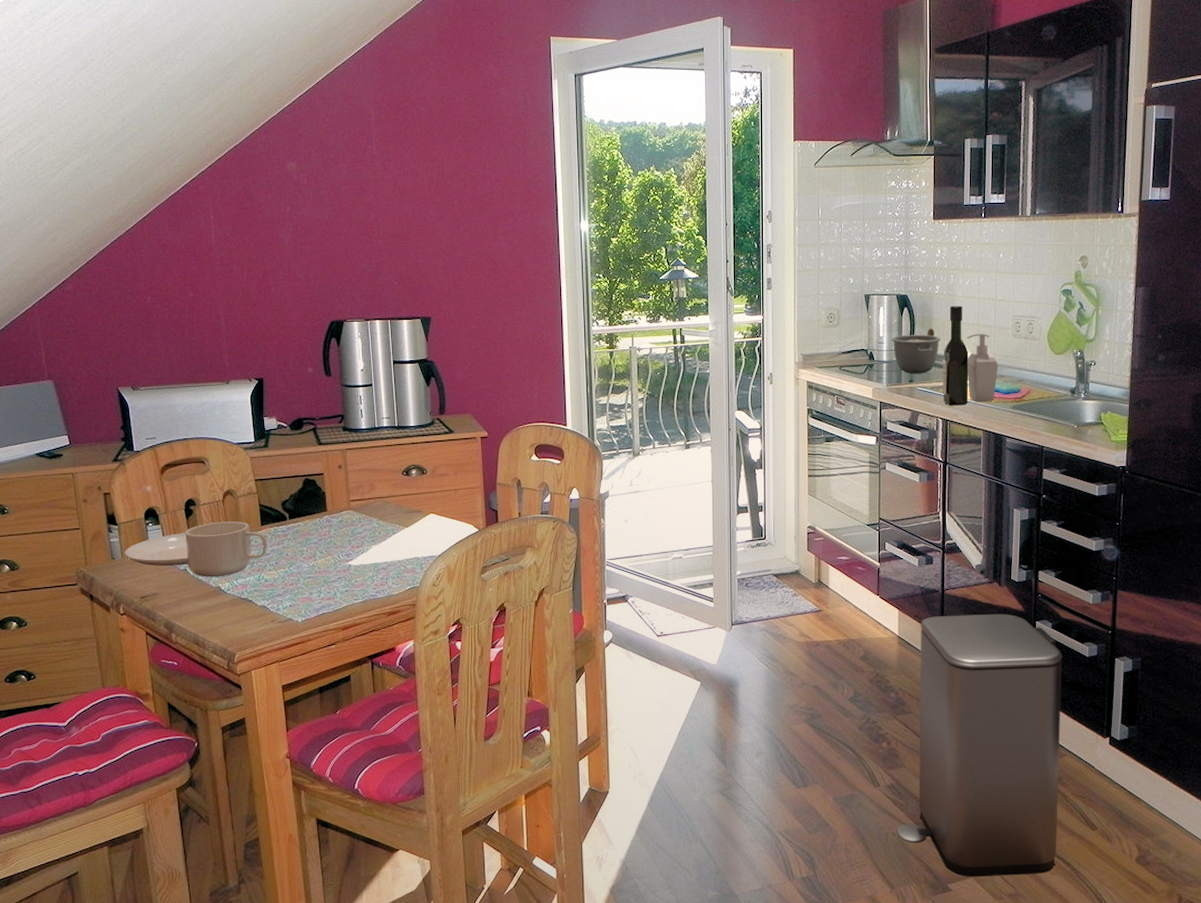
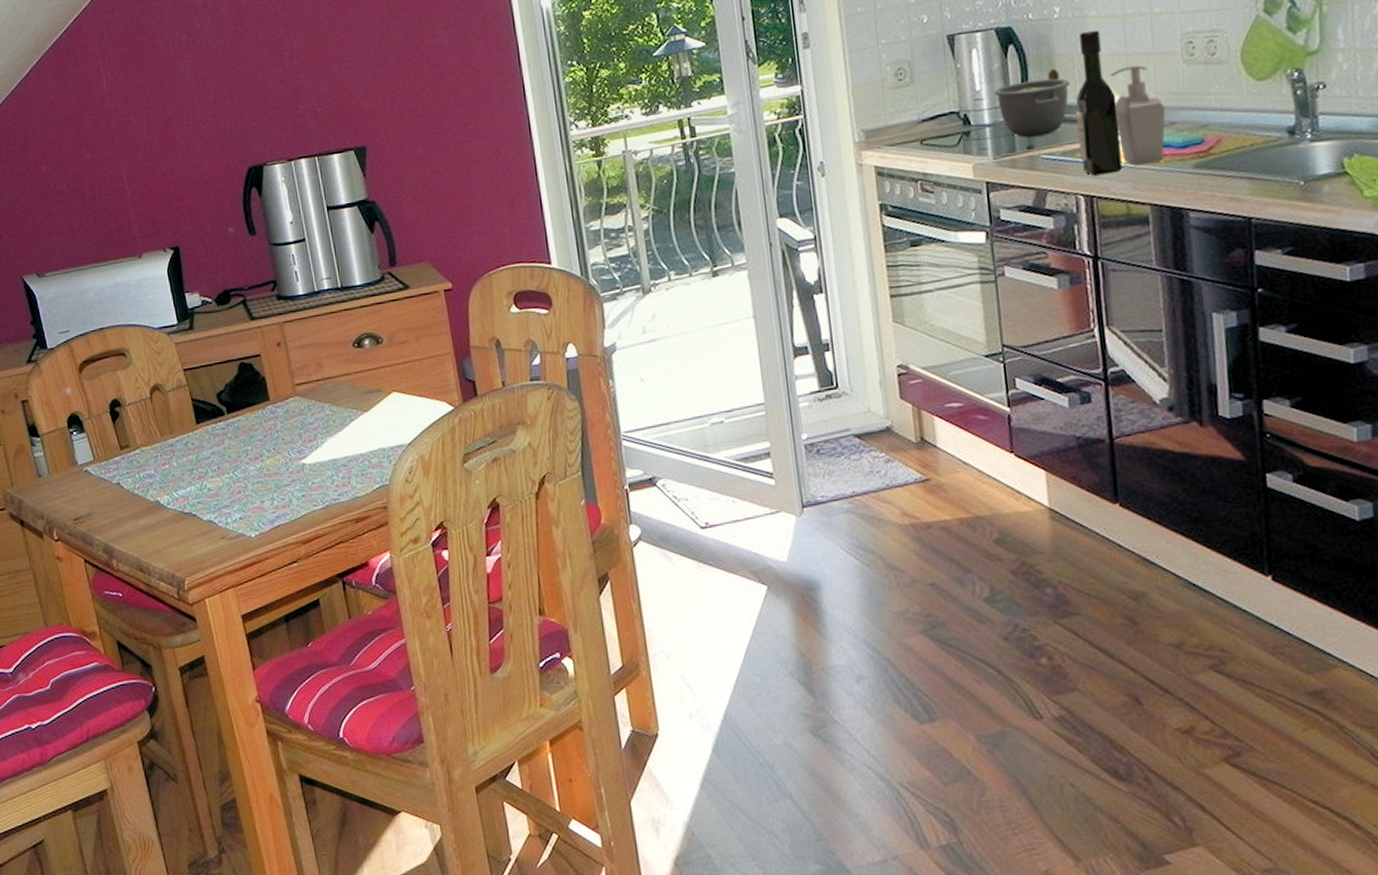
plate: present [125,533,189,566] -> none [51,440,121,482]
cup: present [184,521,267,577] -> none [112,421,207,491]
pedal bin: present [896,613,1063,877] -> none [1074,465,1336,844]

